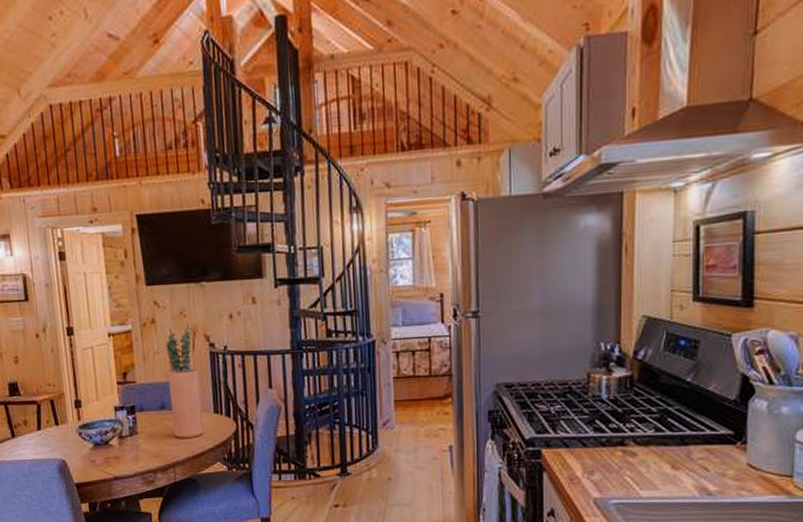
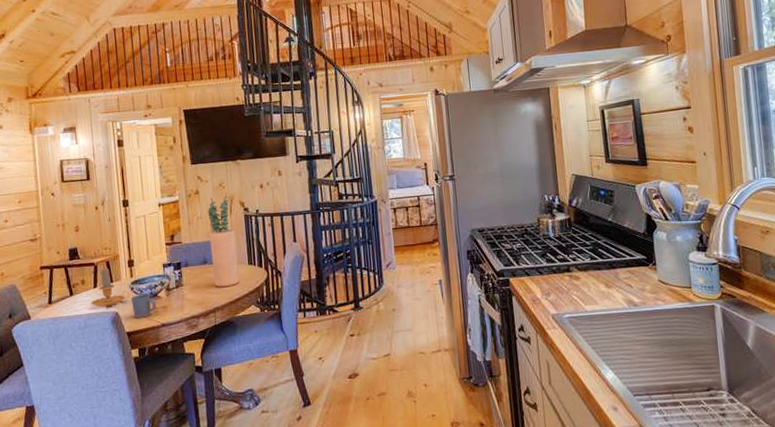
candle: none [34,406,78,453] -> present [90,267,130,308]
mug: none [79,441,109,468] -> present [131,294,157,319]

